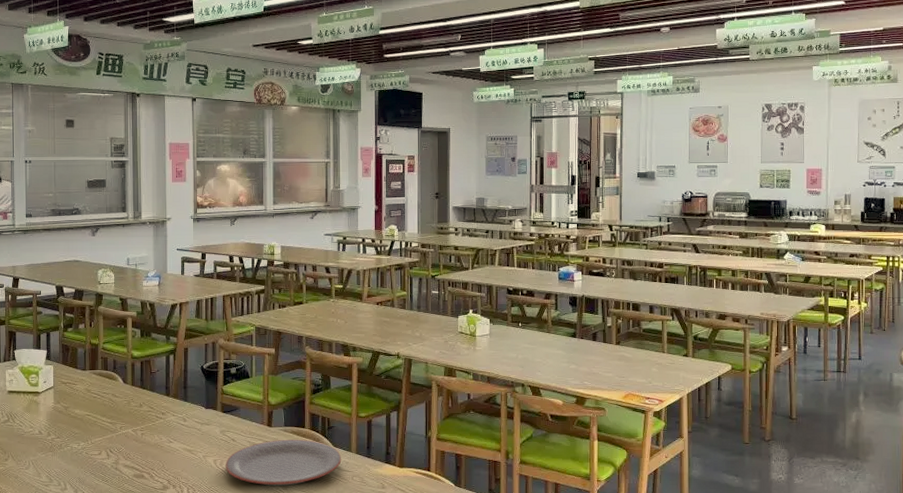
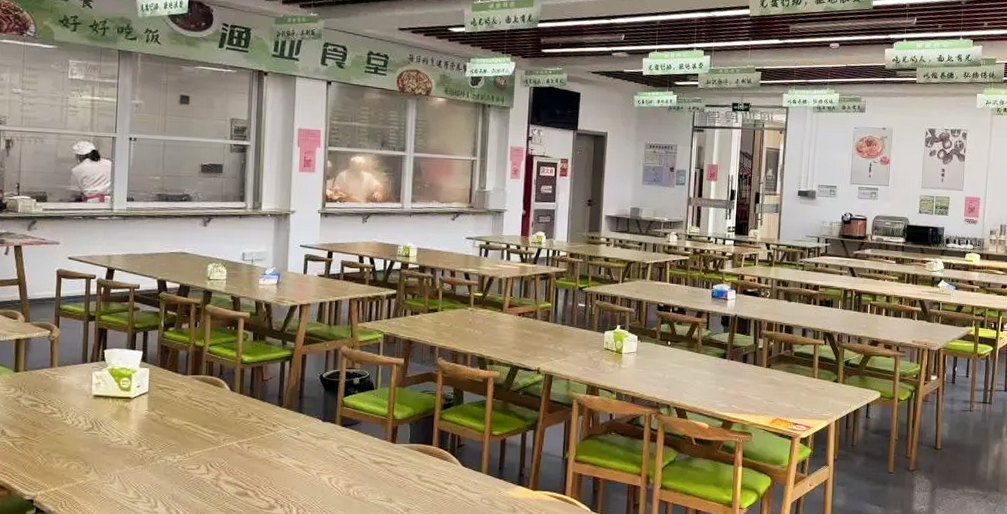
plate: present [225,440,342,486] -> none [341,458,471,507]

